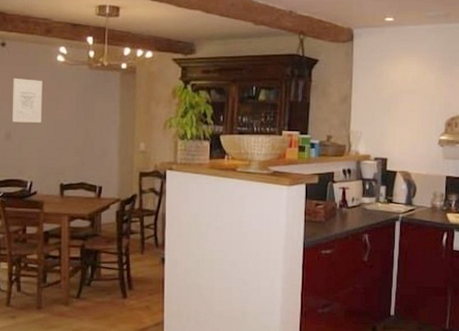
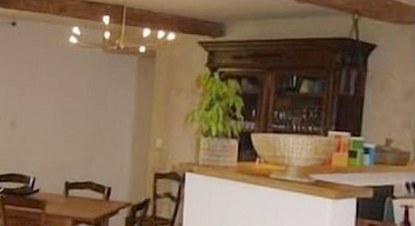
wall art: present [12,79,43,123] -> none [17,61,53,111]

